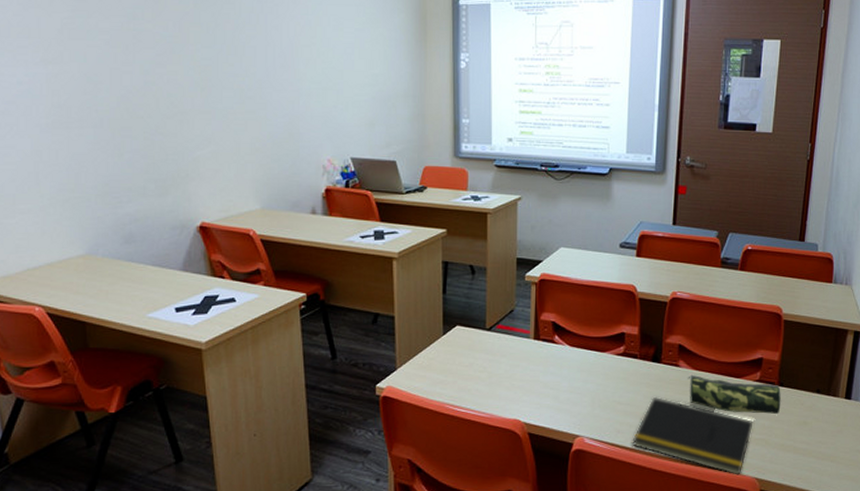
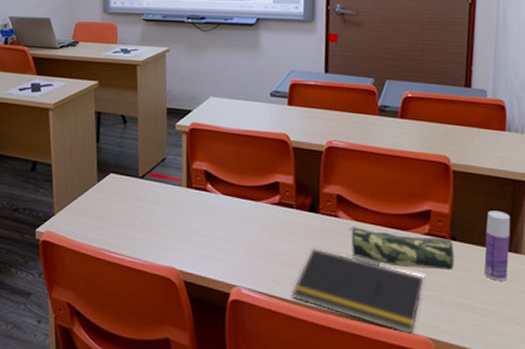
bottle: none [805,357,832,423] -> present [483,210,511,281]

